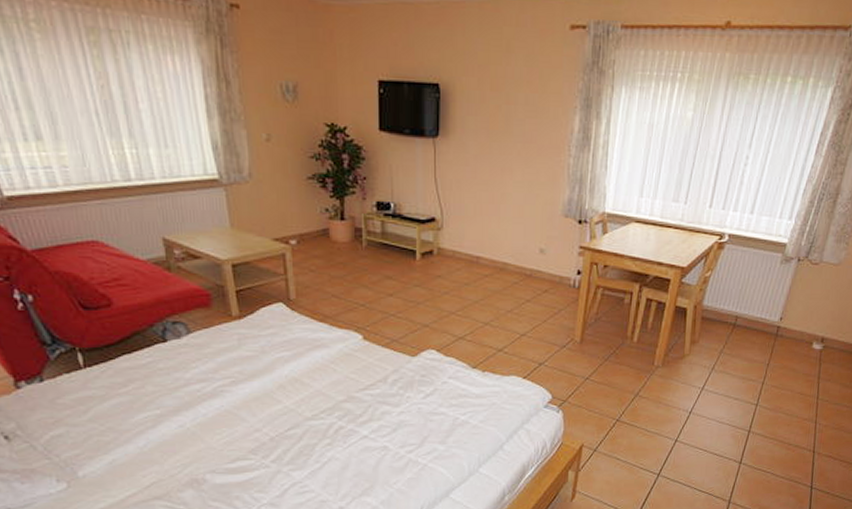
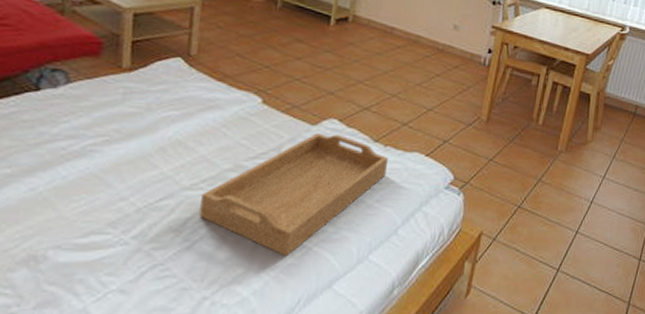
serving tray: none [324,363,488,473] -> present [199,133,389,257]

